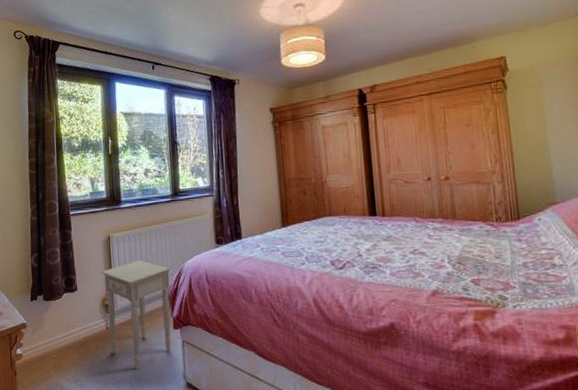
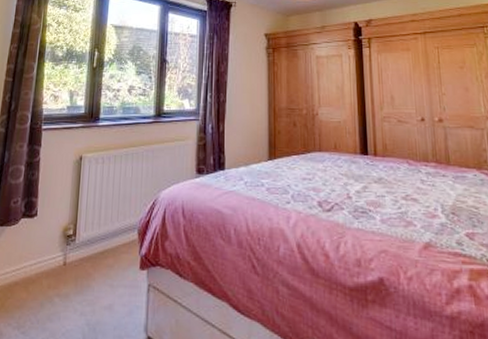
nightstand: present [101,260,171,371] -> none [64,186,144,318]

